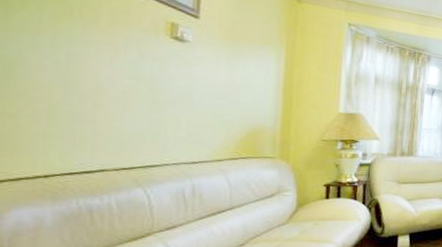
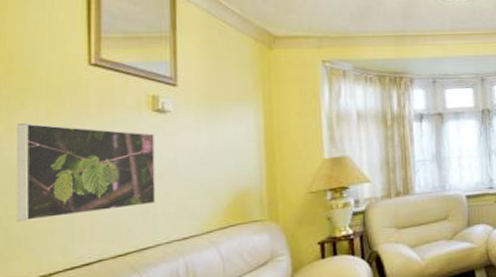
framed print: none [9,22,170,127] -> present [16,123,156,223]

